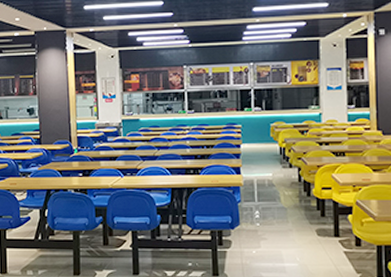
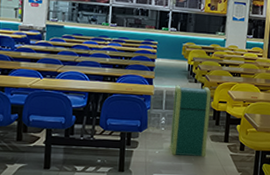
trash can: none [267,172,313,255] -> present [169,85,212,157]

